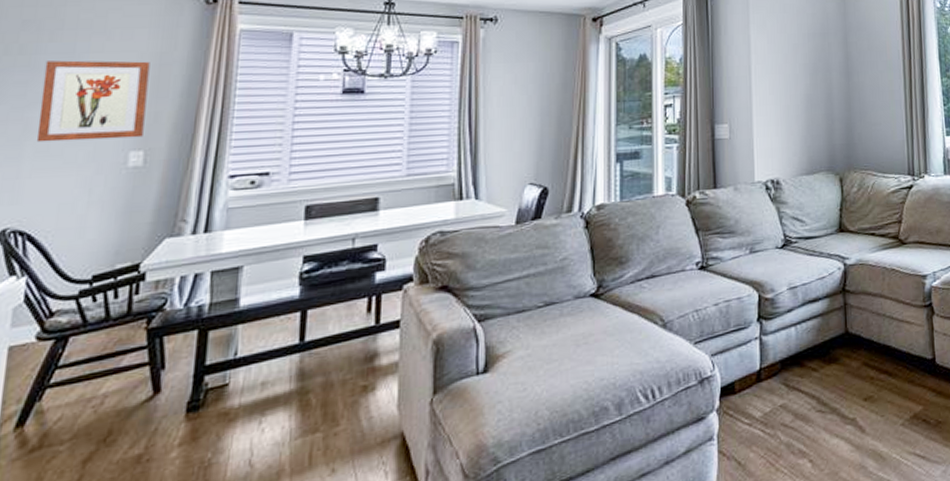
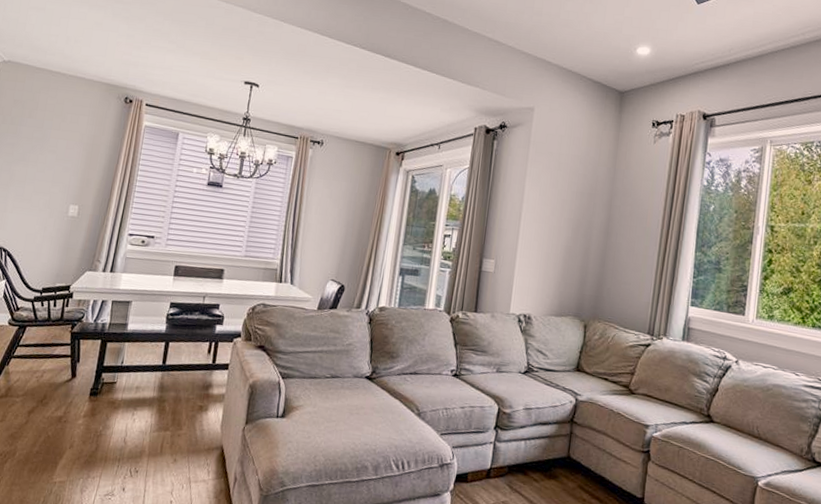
wall art: present [36,60,150,142] -> none [16,131,87,196]

